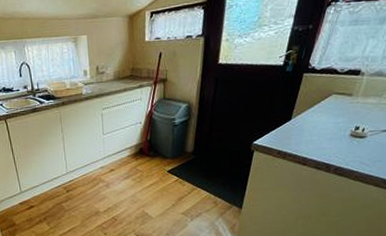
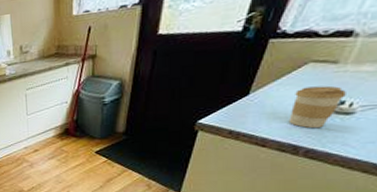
coffee cup: none [321,114,359,150] -> present [288,85,346,129]

